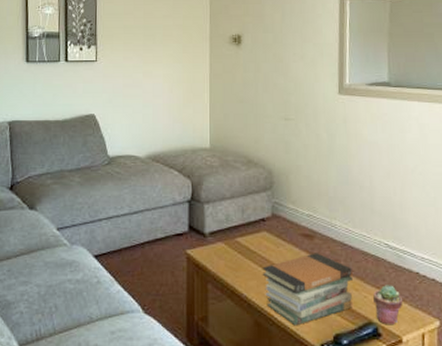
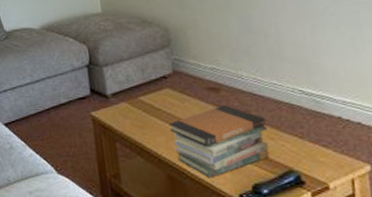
potted succulent: present [373,285,403,325] -> none [291,132,326,173]

